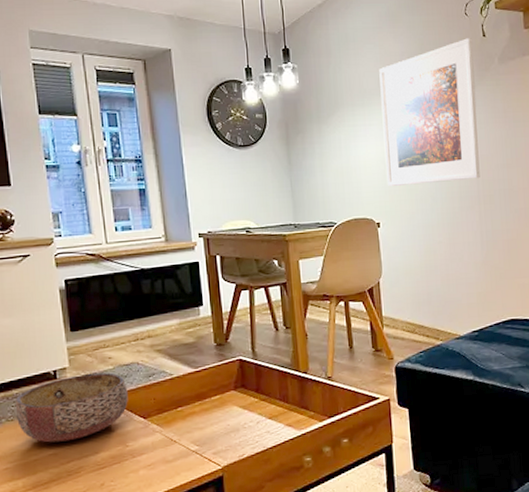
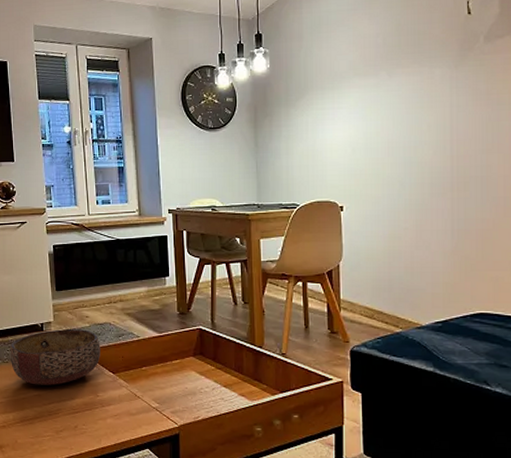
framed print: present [379,38,480,186] -> none [351,16,456,170]

